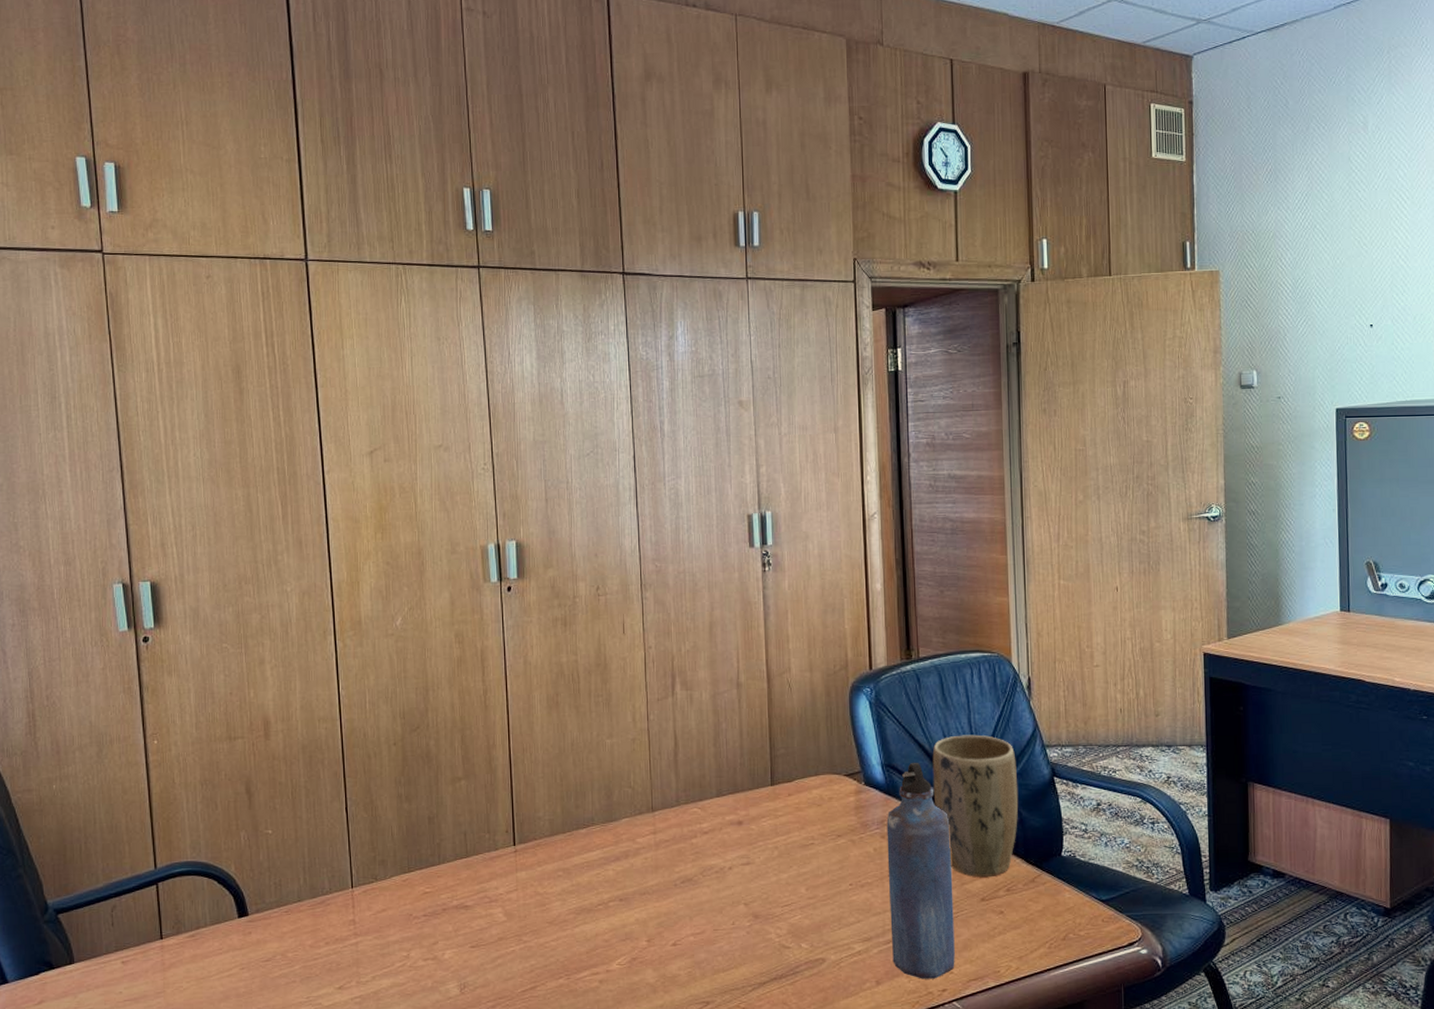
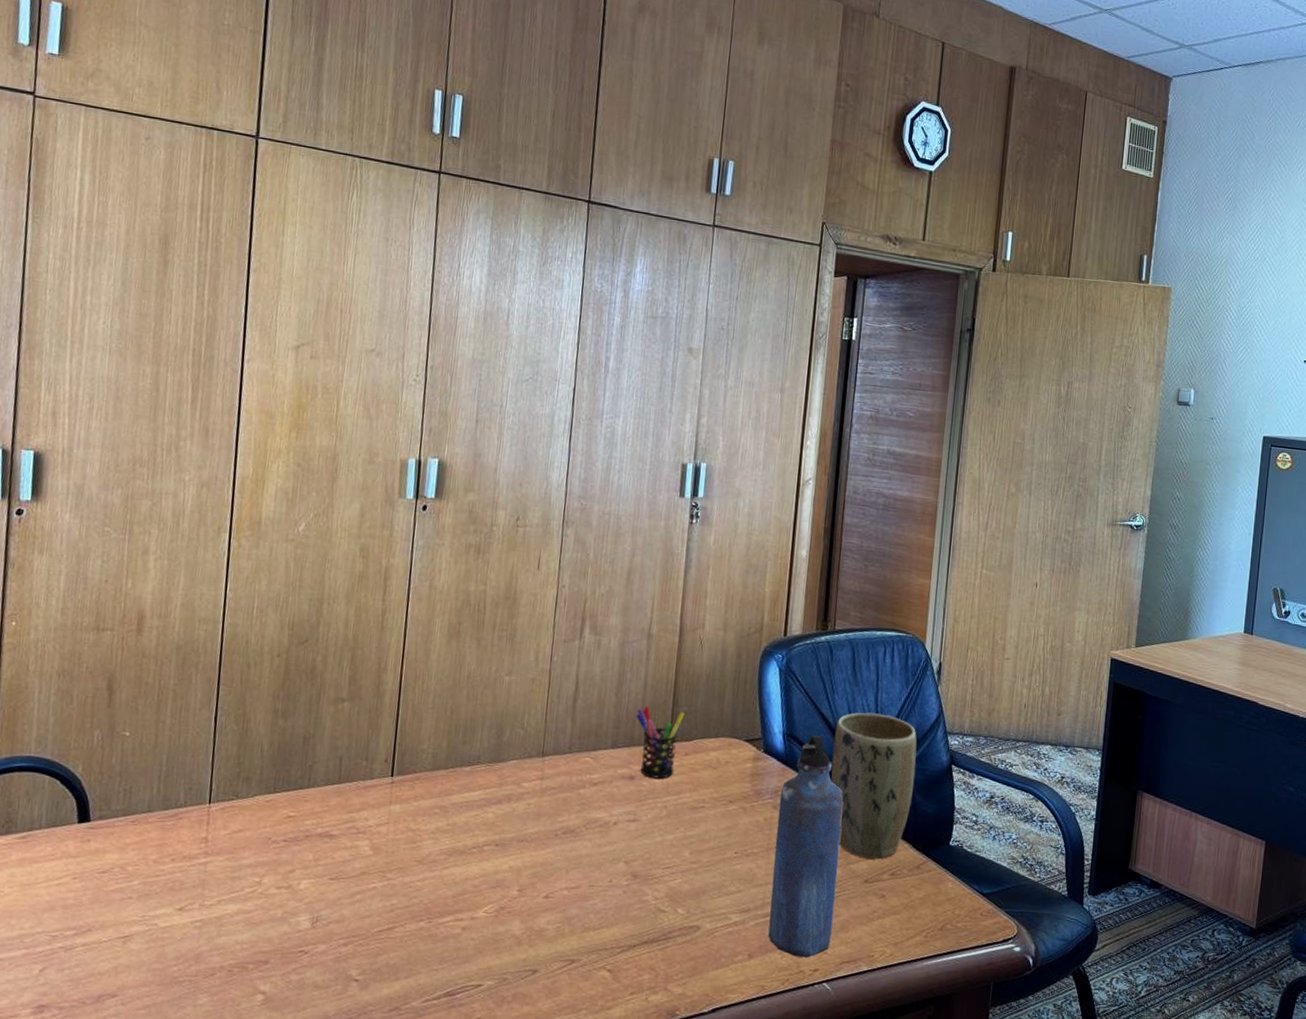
pen holder: none [736,753,783,821] -> present [636,706,685,779]

